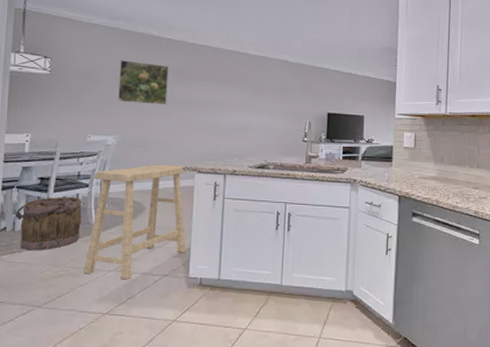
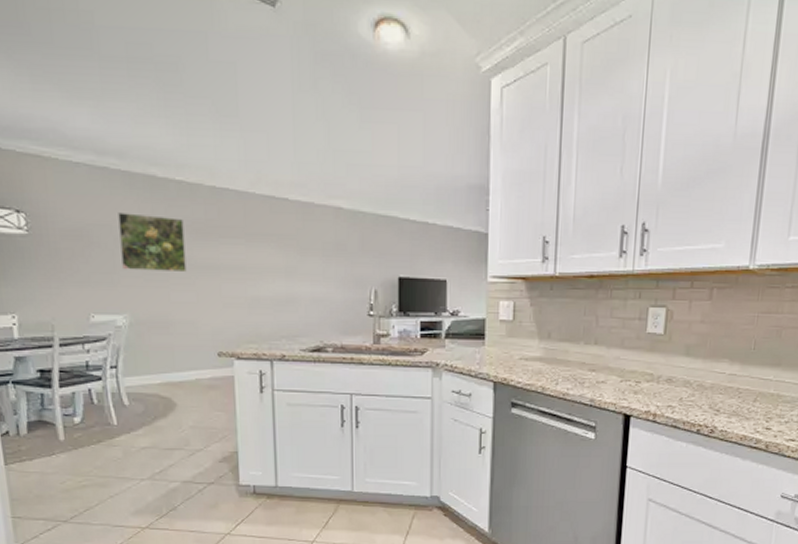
bucket: present [14,196,83,251] -> none [16,392,100,458]
stool: present [83,164,188,280] -> none [105,349,234,489]

